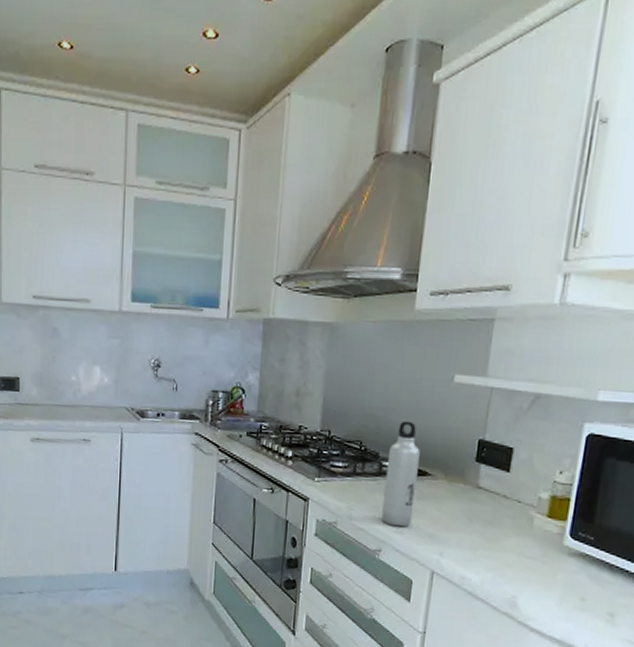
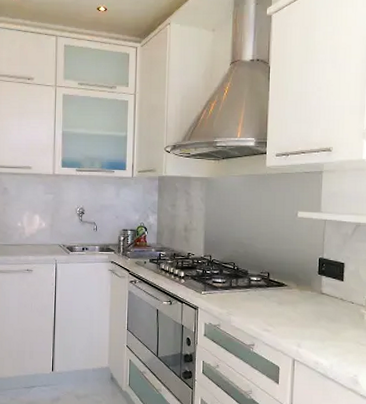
water bottle: present [381,421,420,527] -> none [253,246,277,326]

